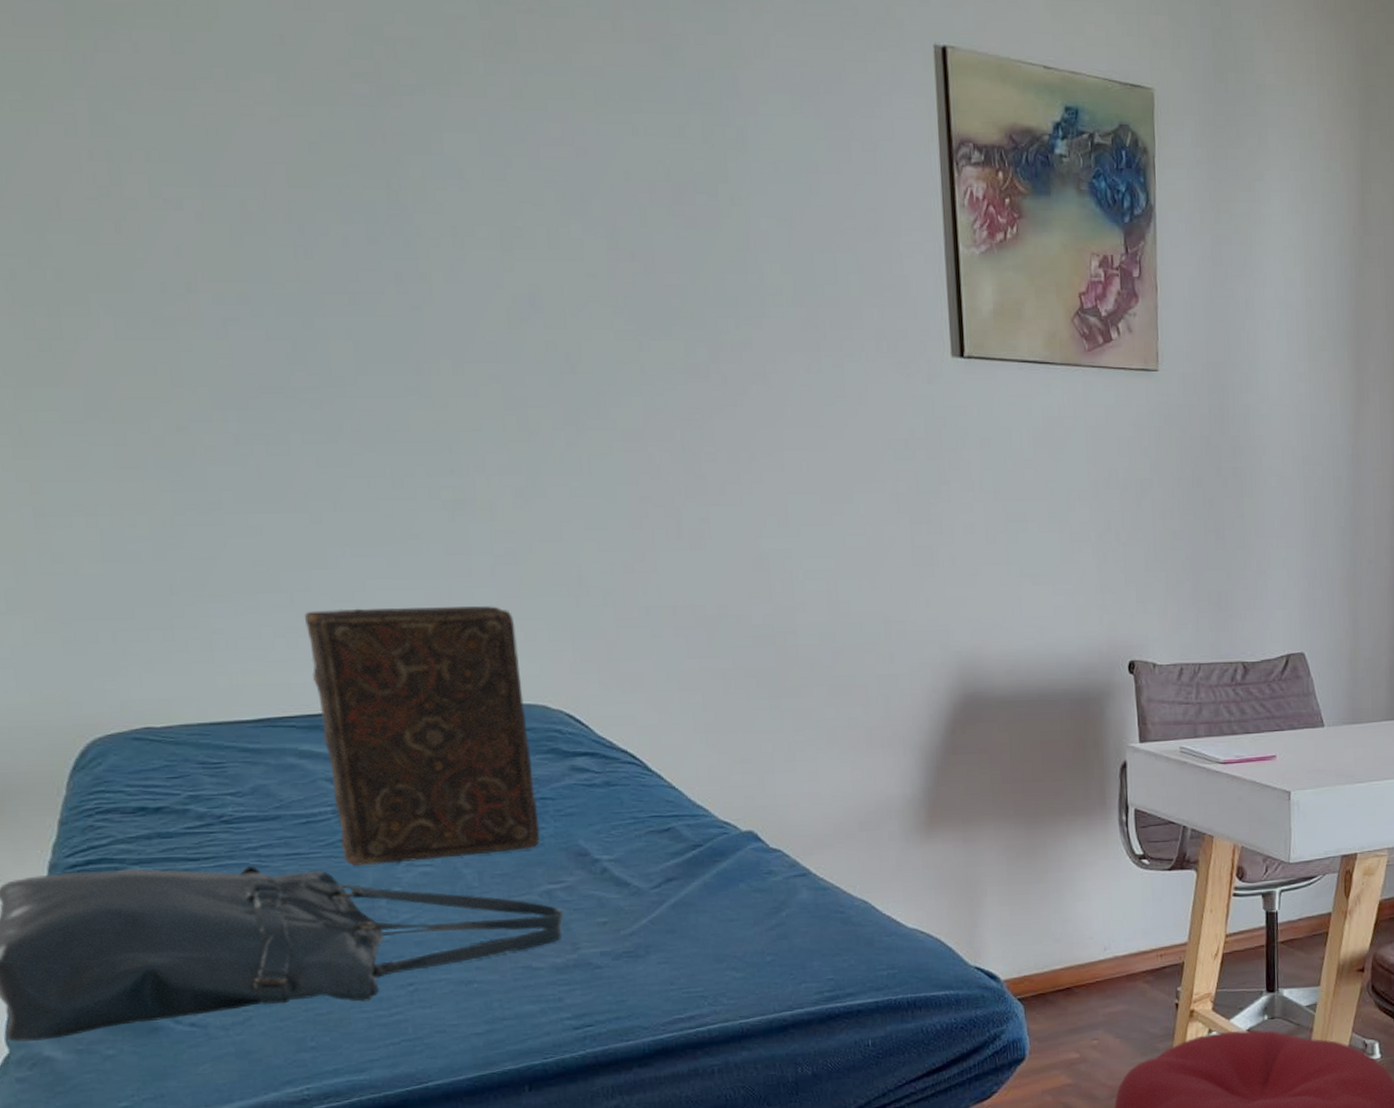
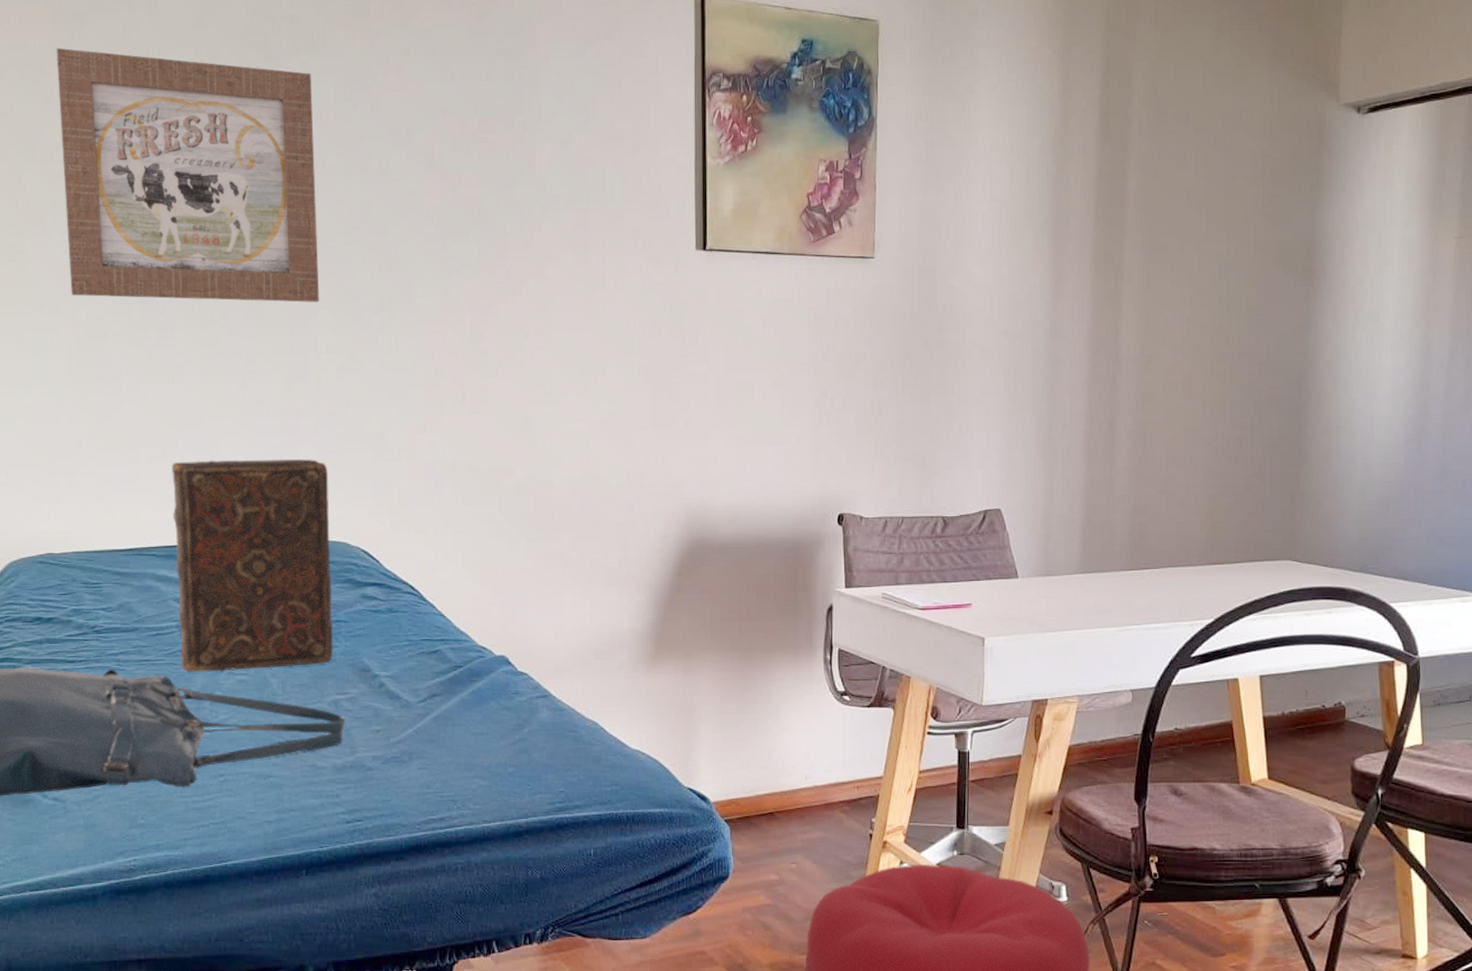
wall art: none [74,62,483,412] -> present [56,47,319,302]

